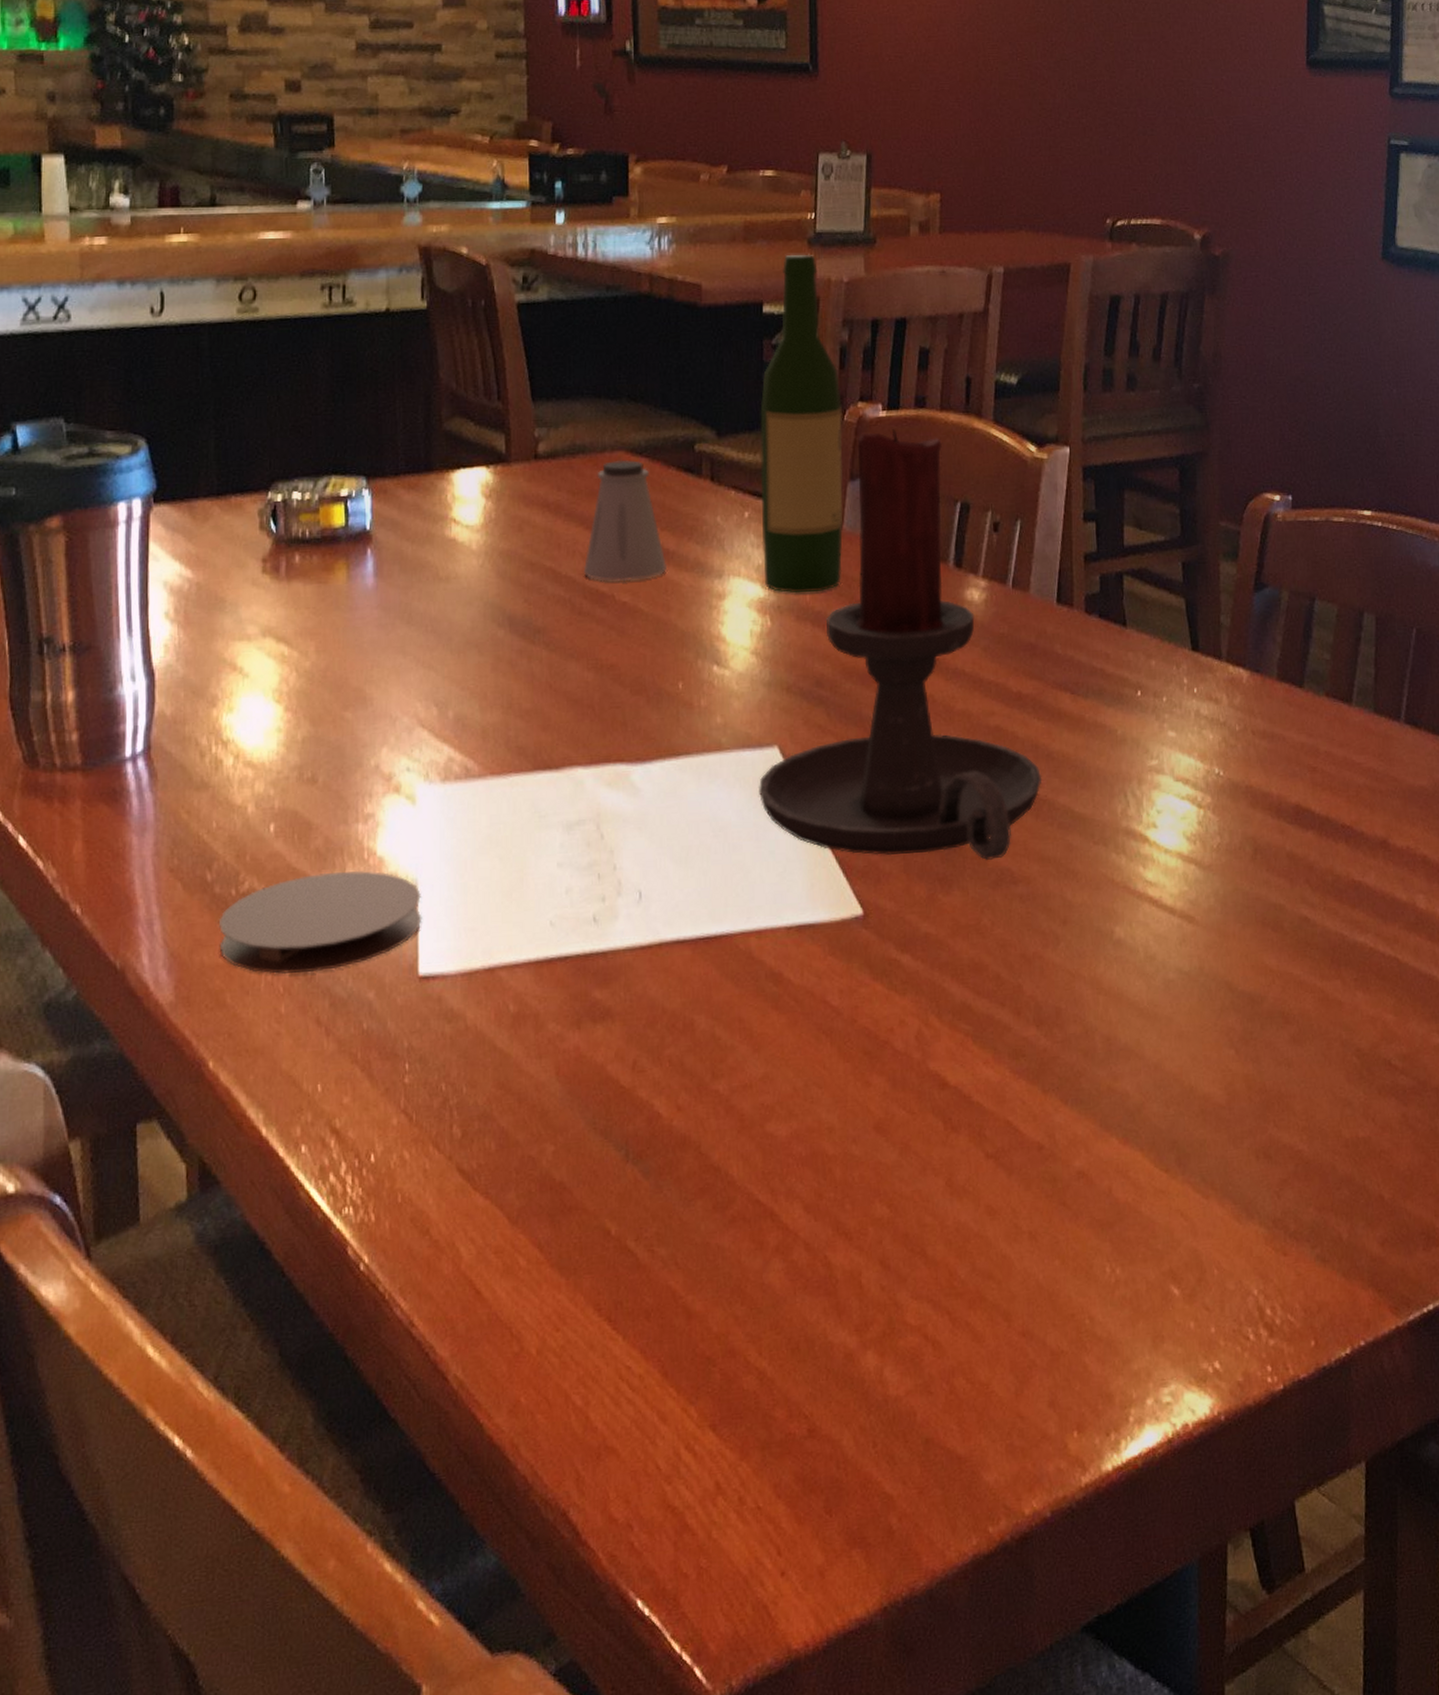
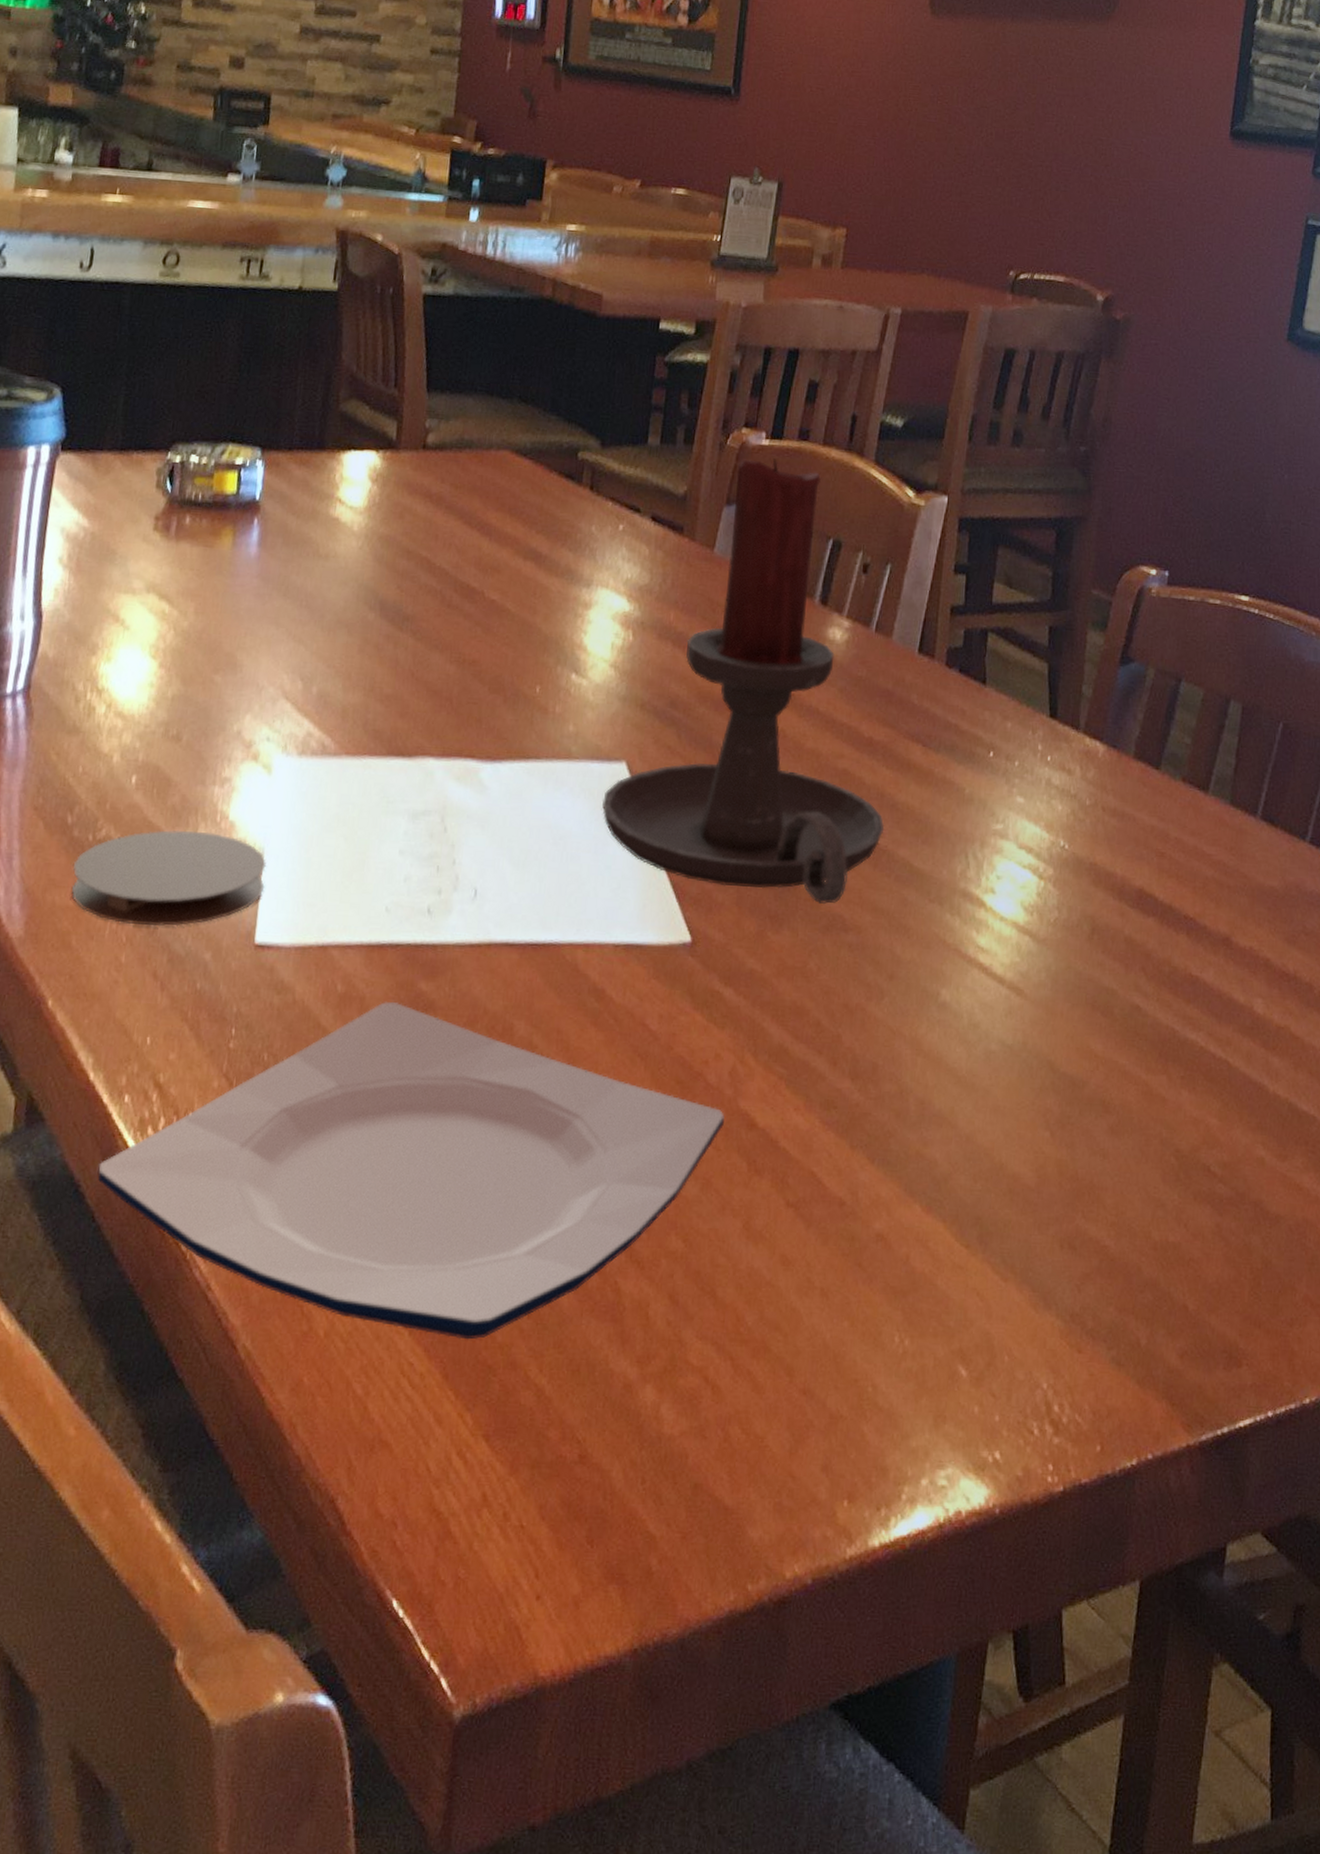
plate: none [282,1013,916,1336] -> present [97,1001,724,1340]
saltshaker: present [583,459,668,582] -> none [456,459,539,580]
wine bottle: present [760,254,843,593] -> none [630,274,727,612]

